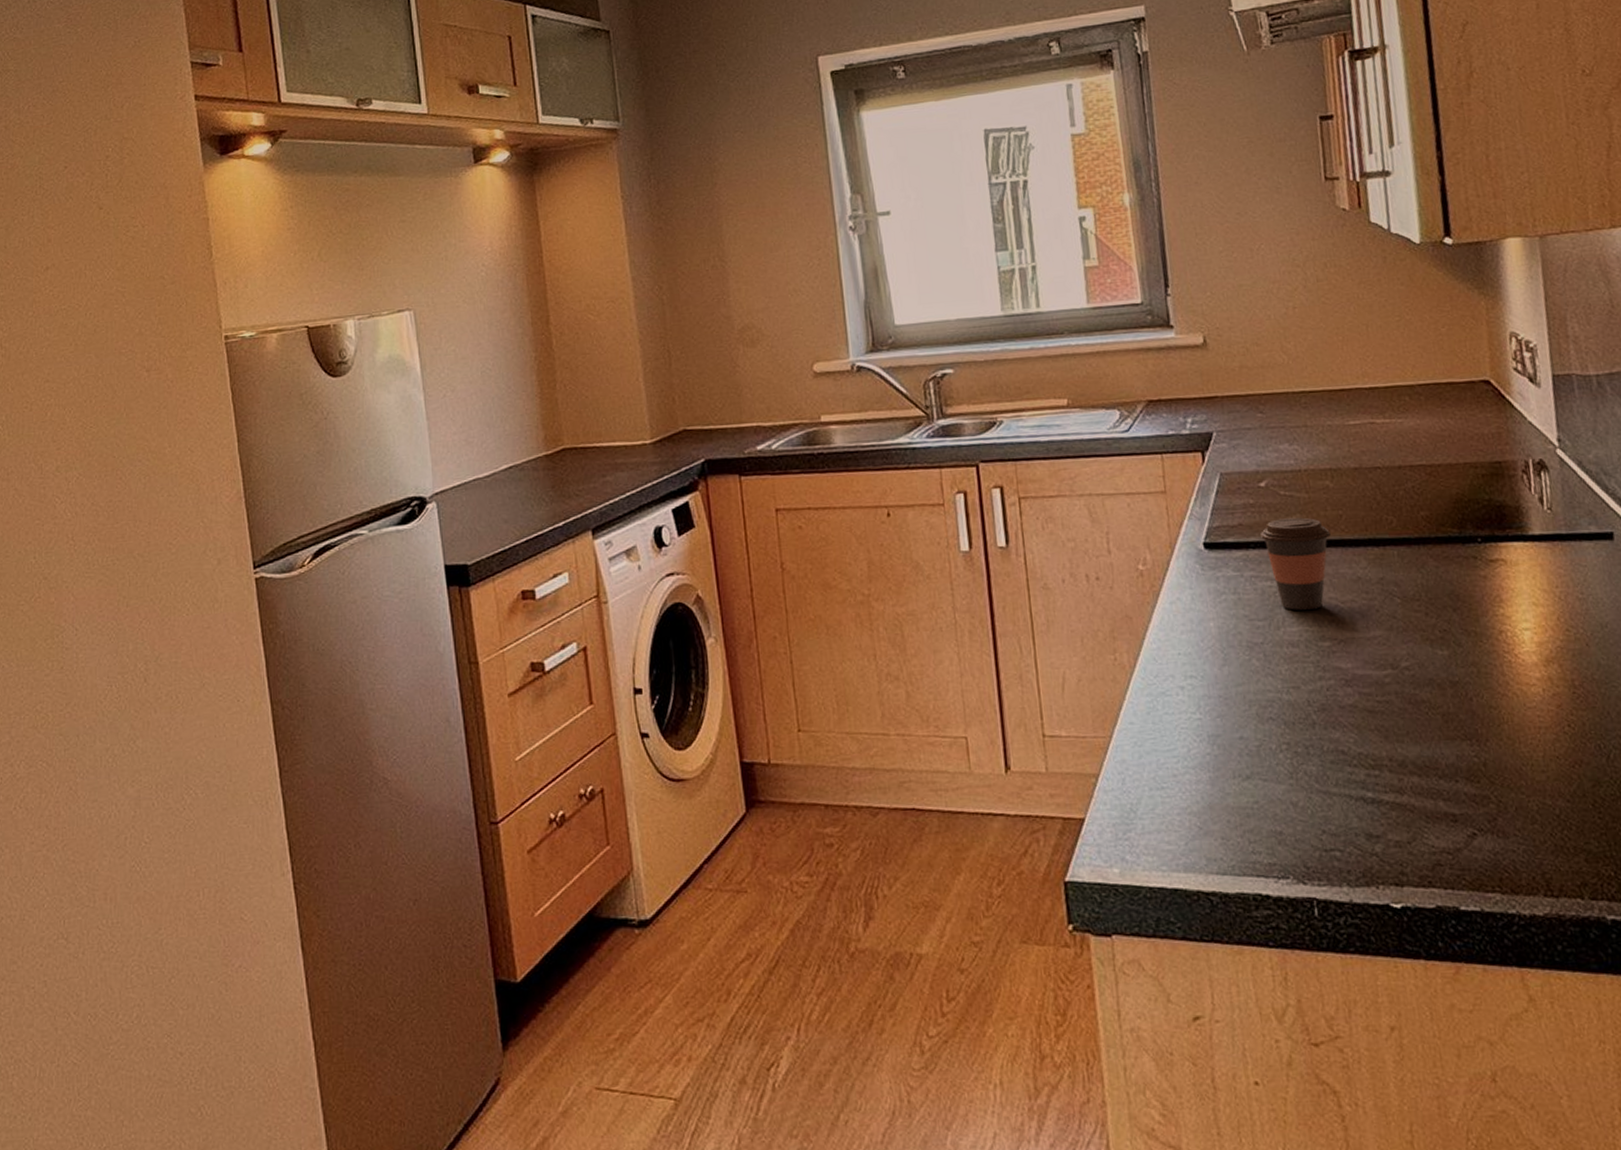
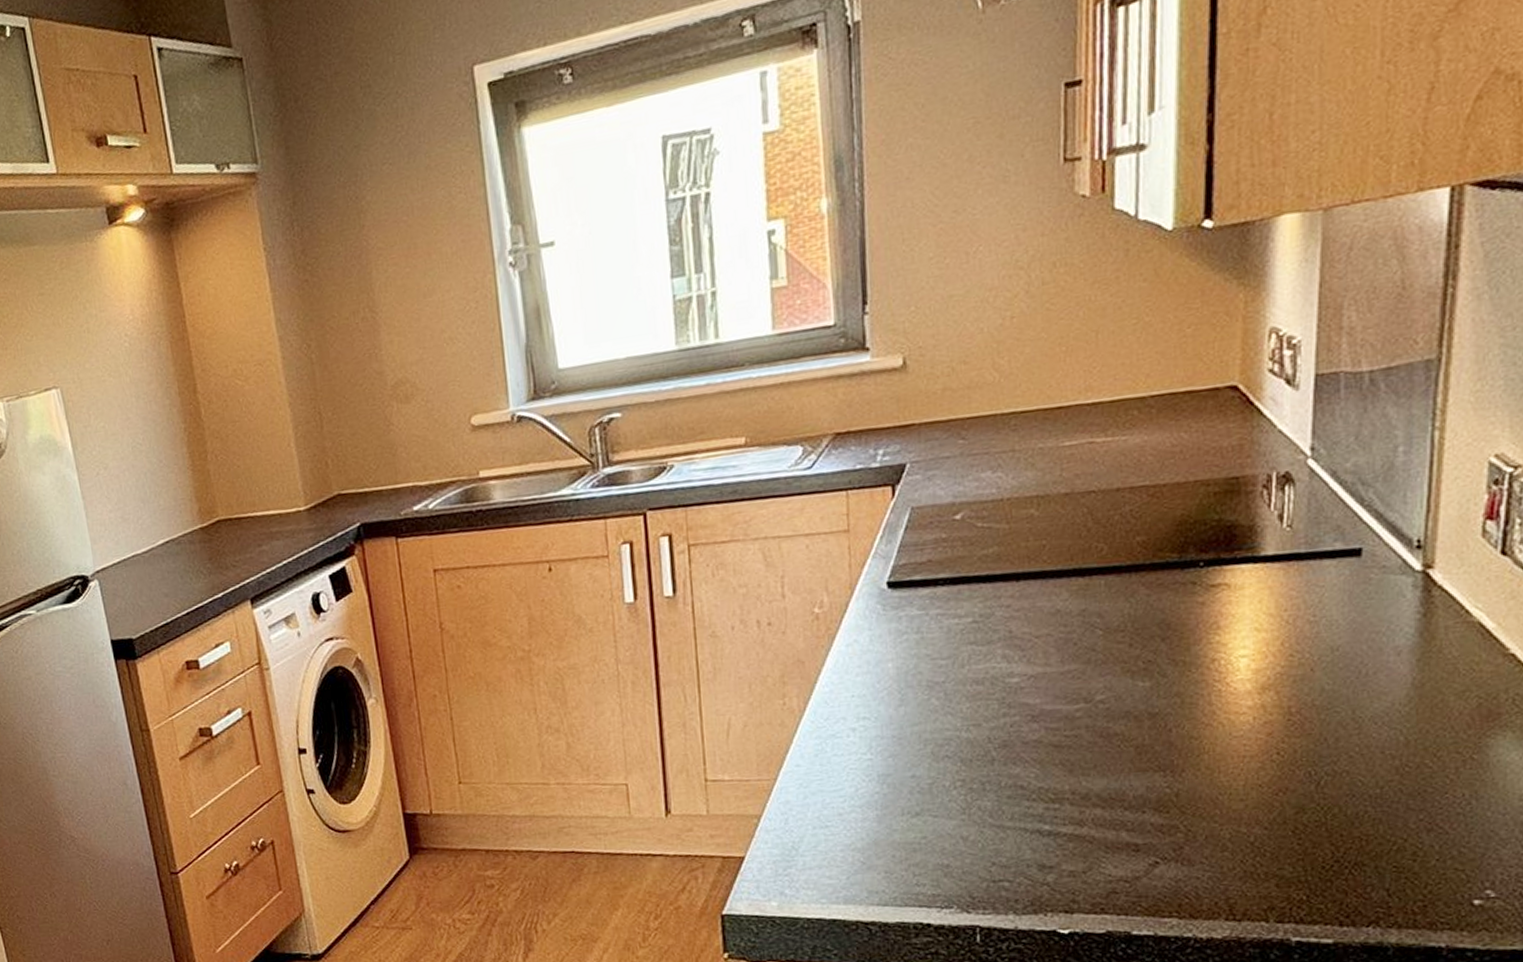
coffee cup: present [1260,517,1331,610] -> none [950,550,1030,647]

